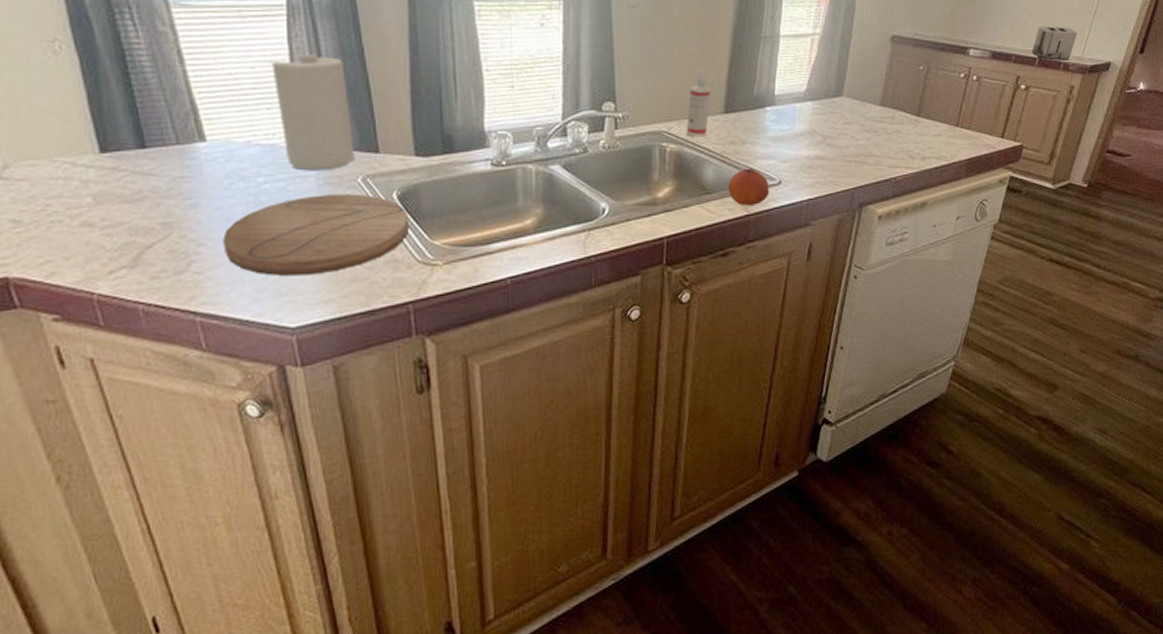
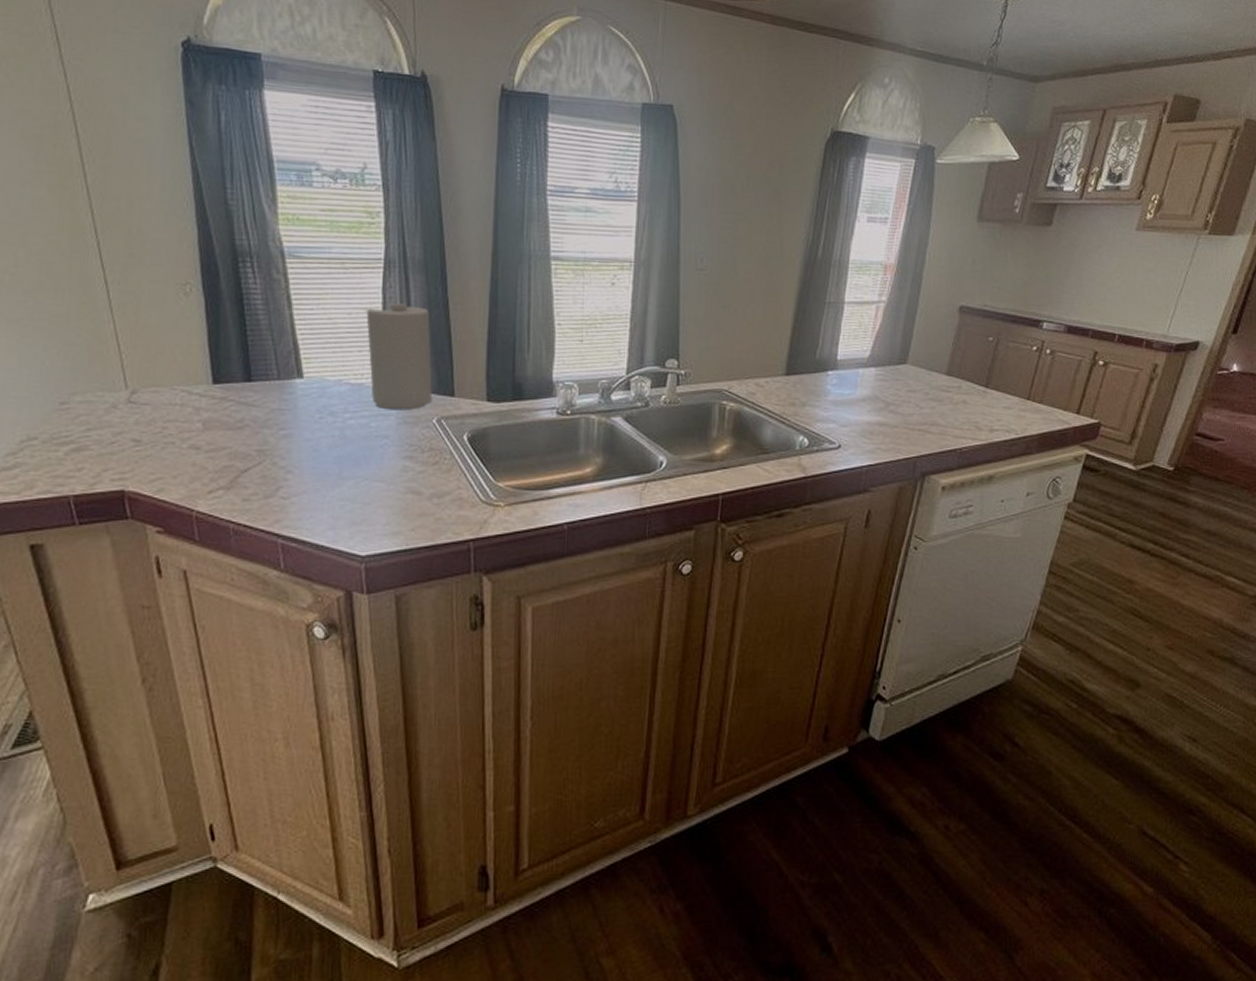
cutting board: present [223,193,409,277] -> none [308,432,476,507]
spray bottle: present [686,70,711,137] -> none [746,332,773,397]
fruit: present [728,168,770,206] -> none [786,430,828,468]
toaster: present [1032,26,1078,61] -> none [1111,302,1163,338]

